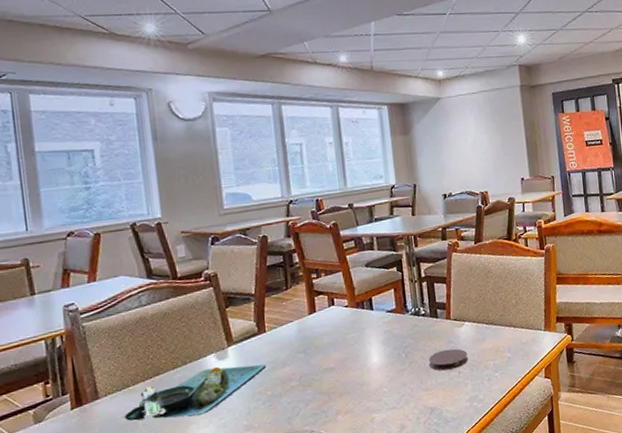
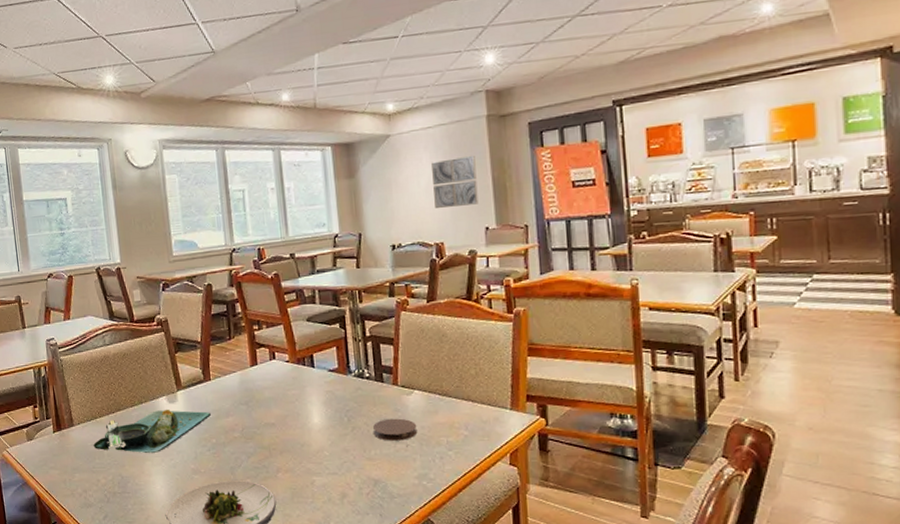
wall art: none [476,117,515,162] -> present [432,155,479,208]

